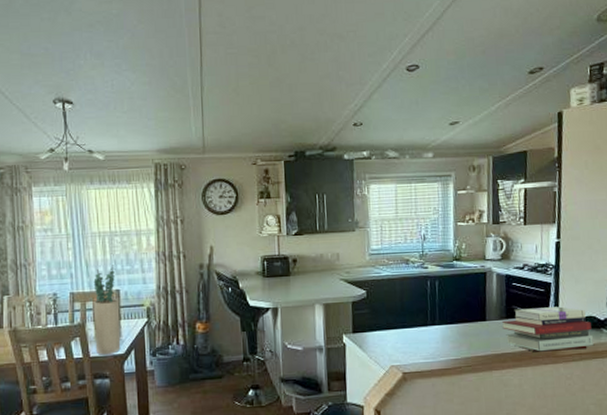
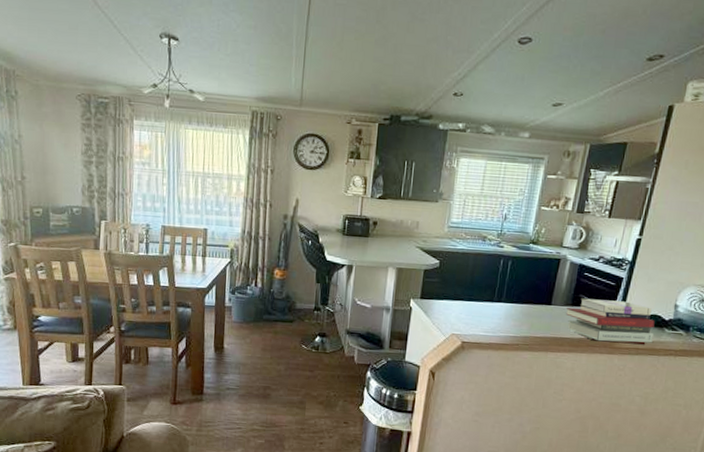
vase: present [93,265,121,356] -> none [180,204,206,288]

